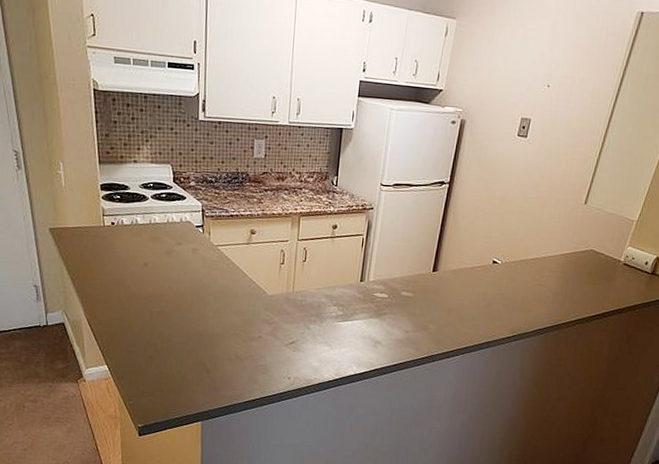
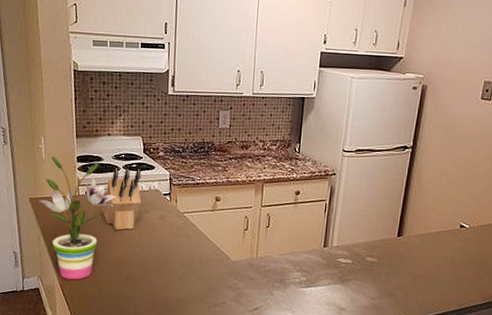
potted plant: none [60,183,145,315] -> present [39,156,116,280]
knife block: none [130,197,173,263] -> present [102,168,142,230]

